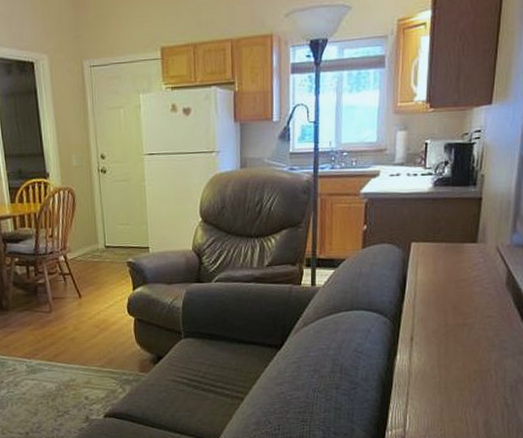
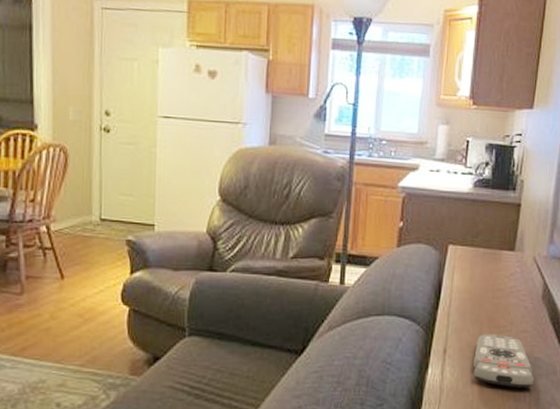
remote control: none [440,321,500,369] -> present [473,334,534,388]

